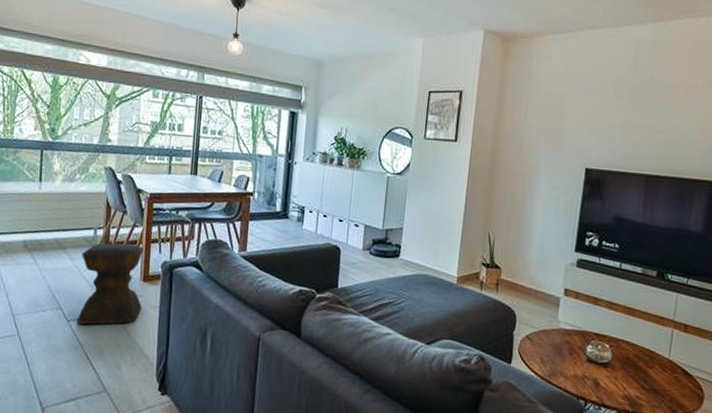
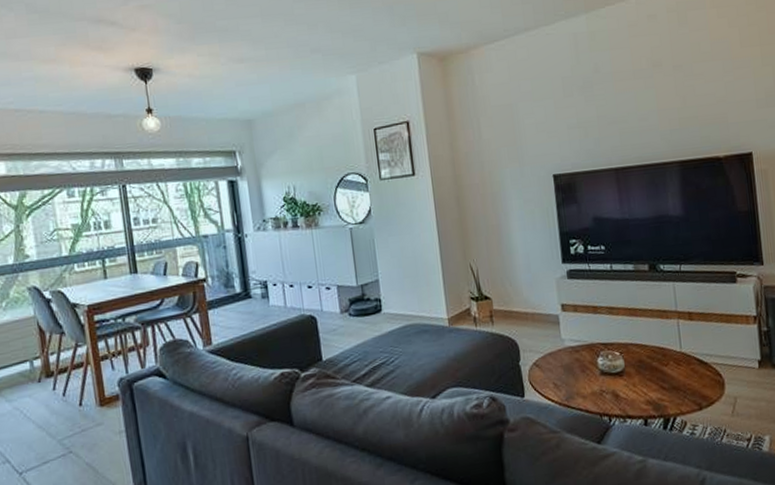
stool: present [76,242,145,325] -> none [20,366,105,474]

